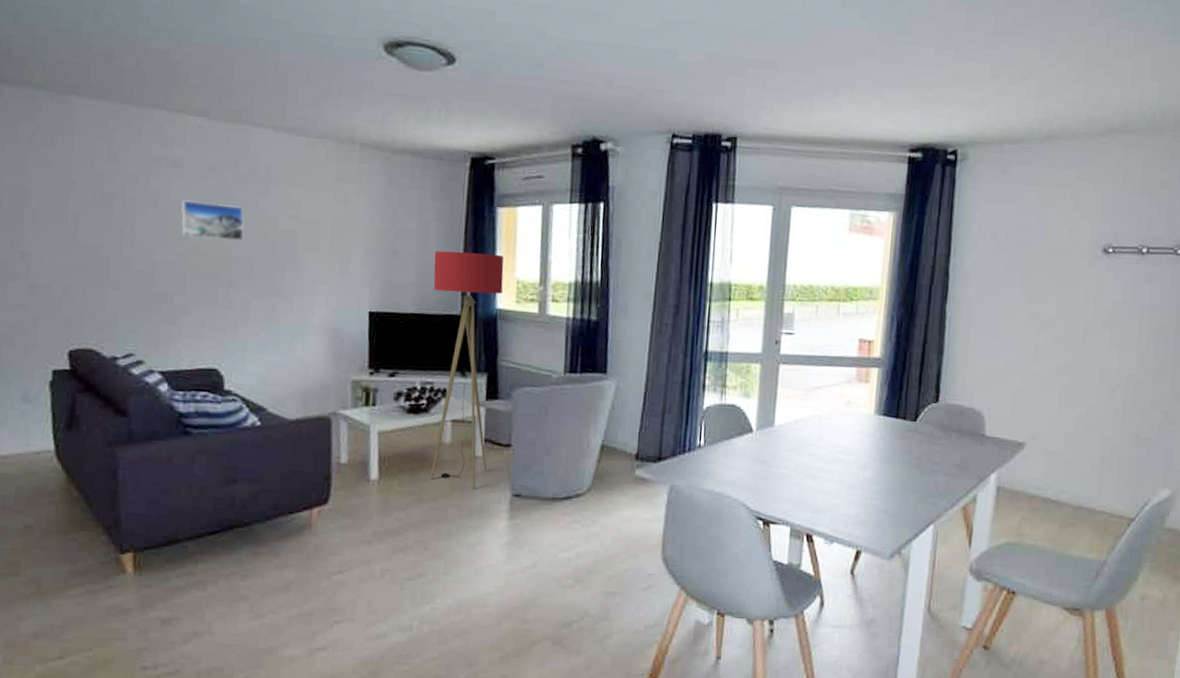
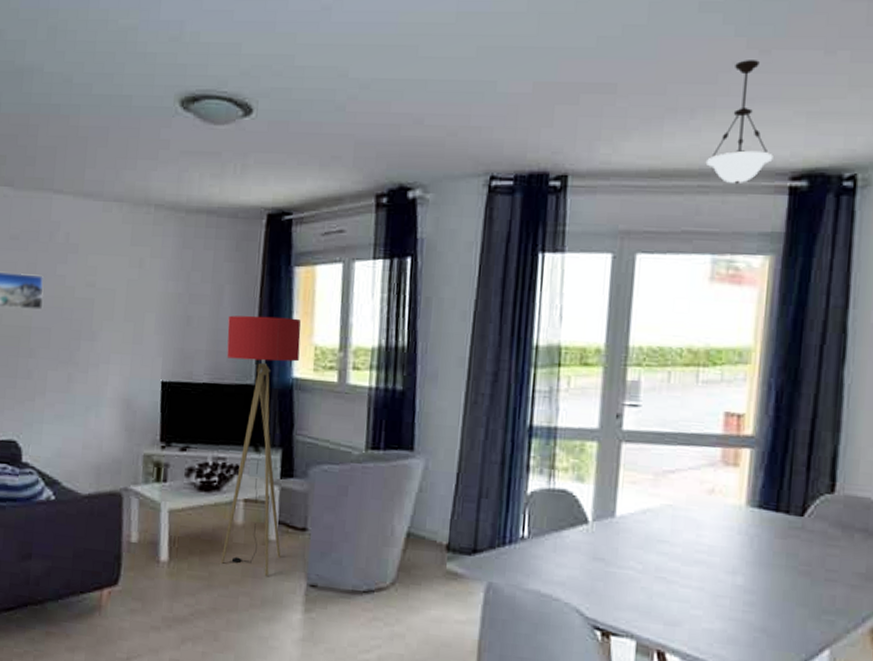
pendant light: none [846,50,897,153] -> present [705,60,773,185]

